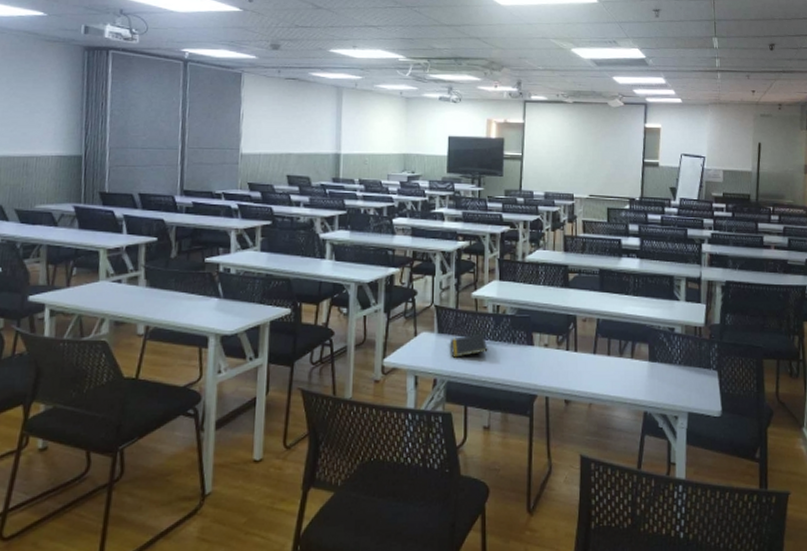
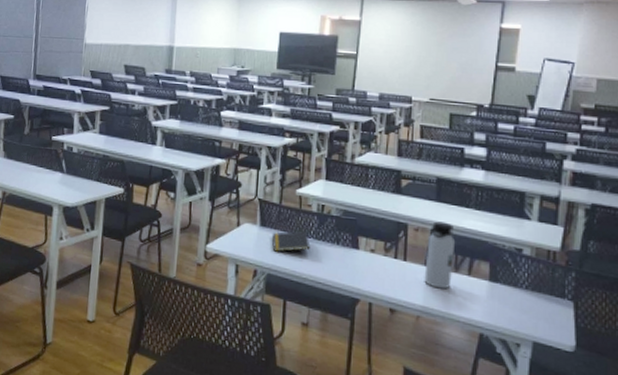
water bottle: none [593,310,619,374] -> present [424,221,456,289]

